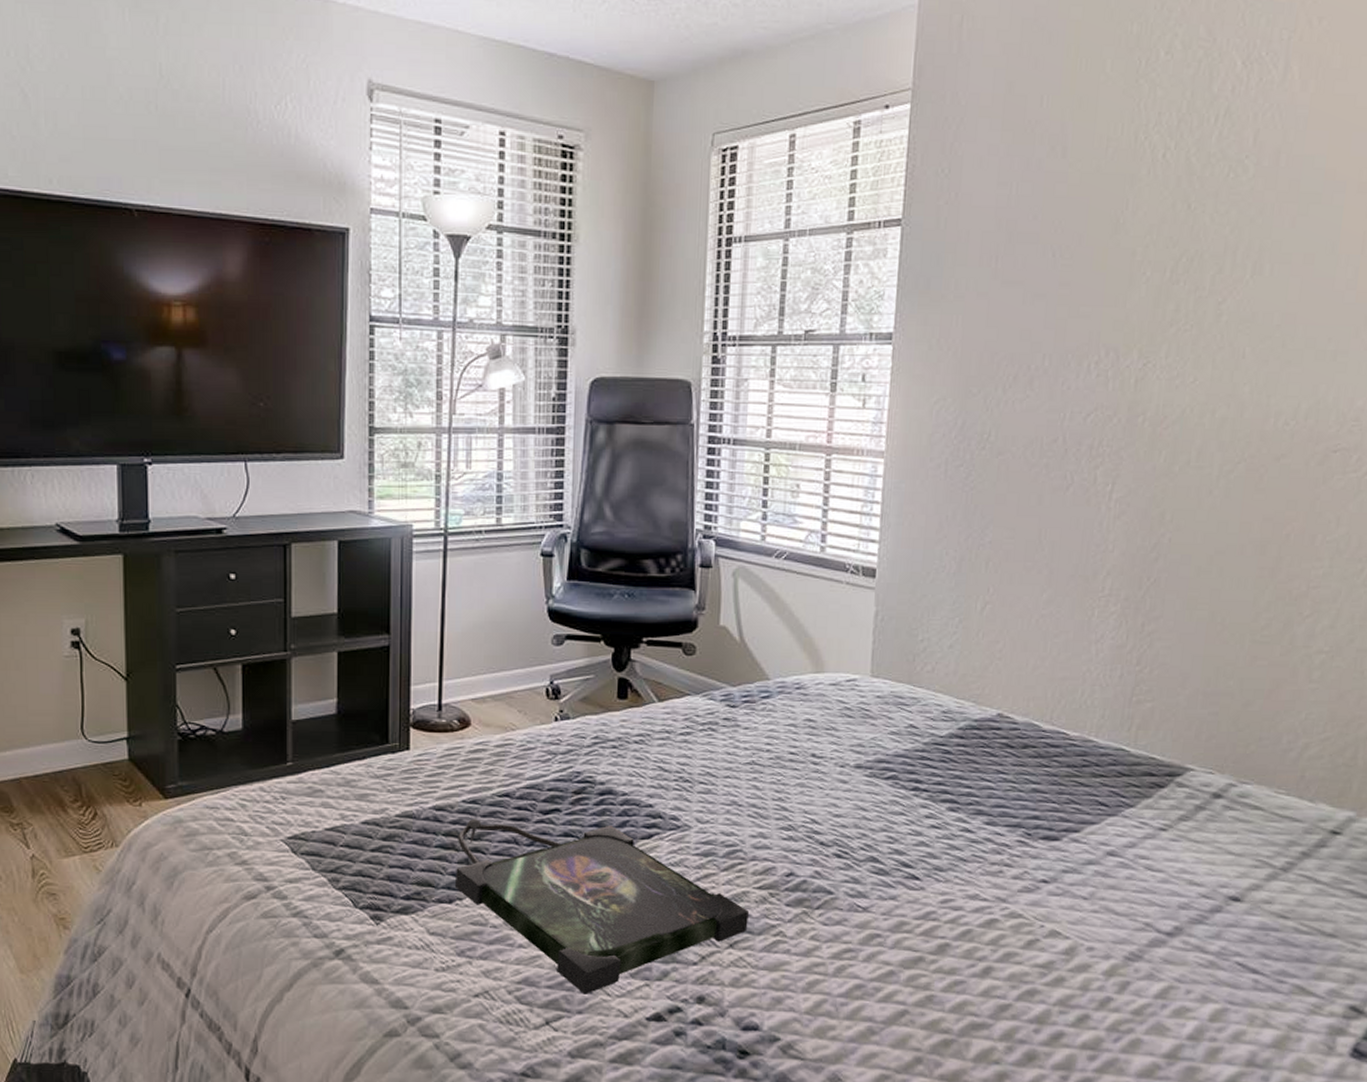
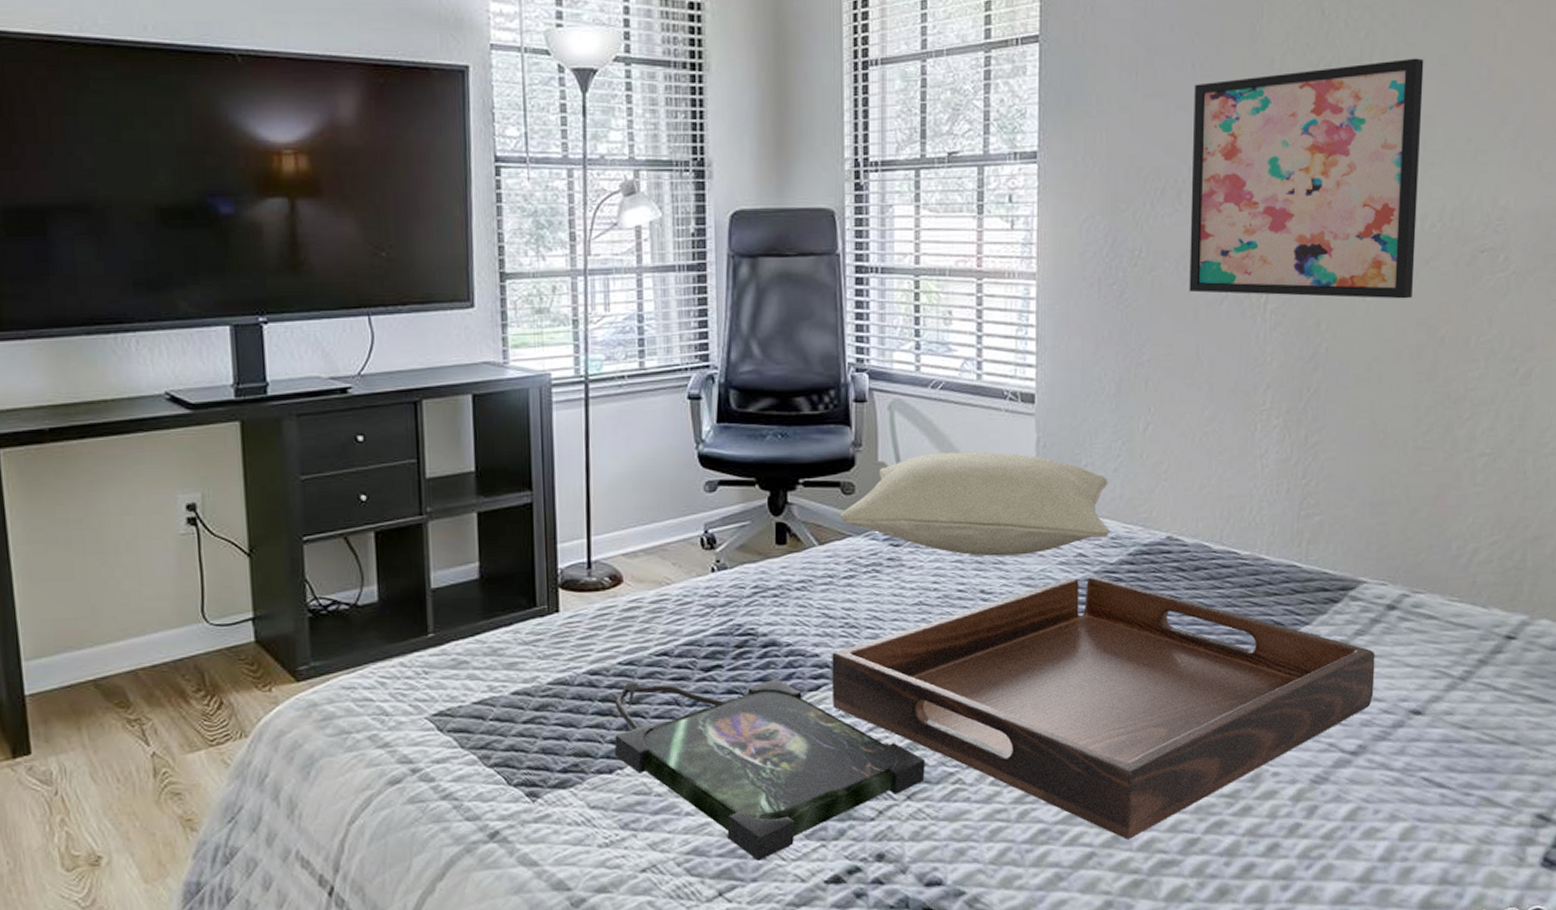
serving tray: none [663,748,1198,1000] -> present [832,577,1375,840]
pillow: none [679,620,943,723] -> present [839,451,1109,557]
wall art: none [1035,255,1289,495] -> present [1189,58,1424,299]

